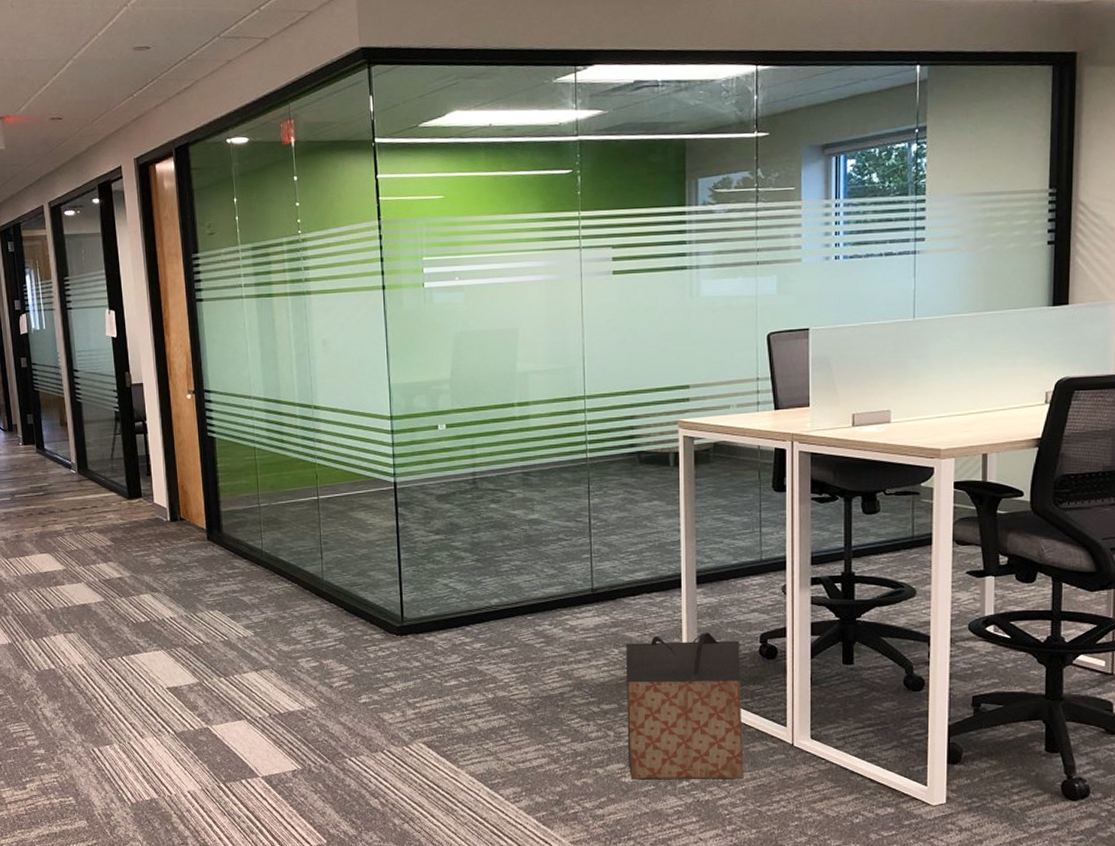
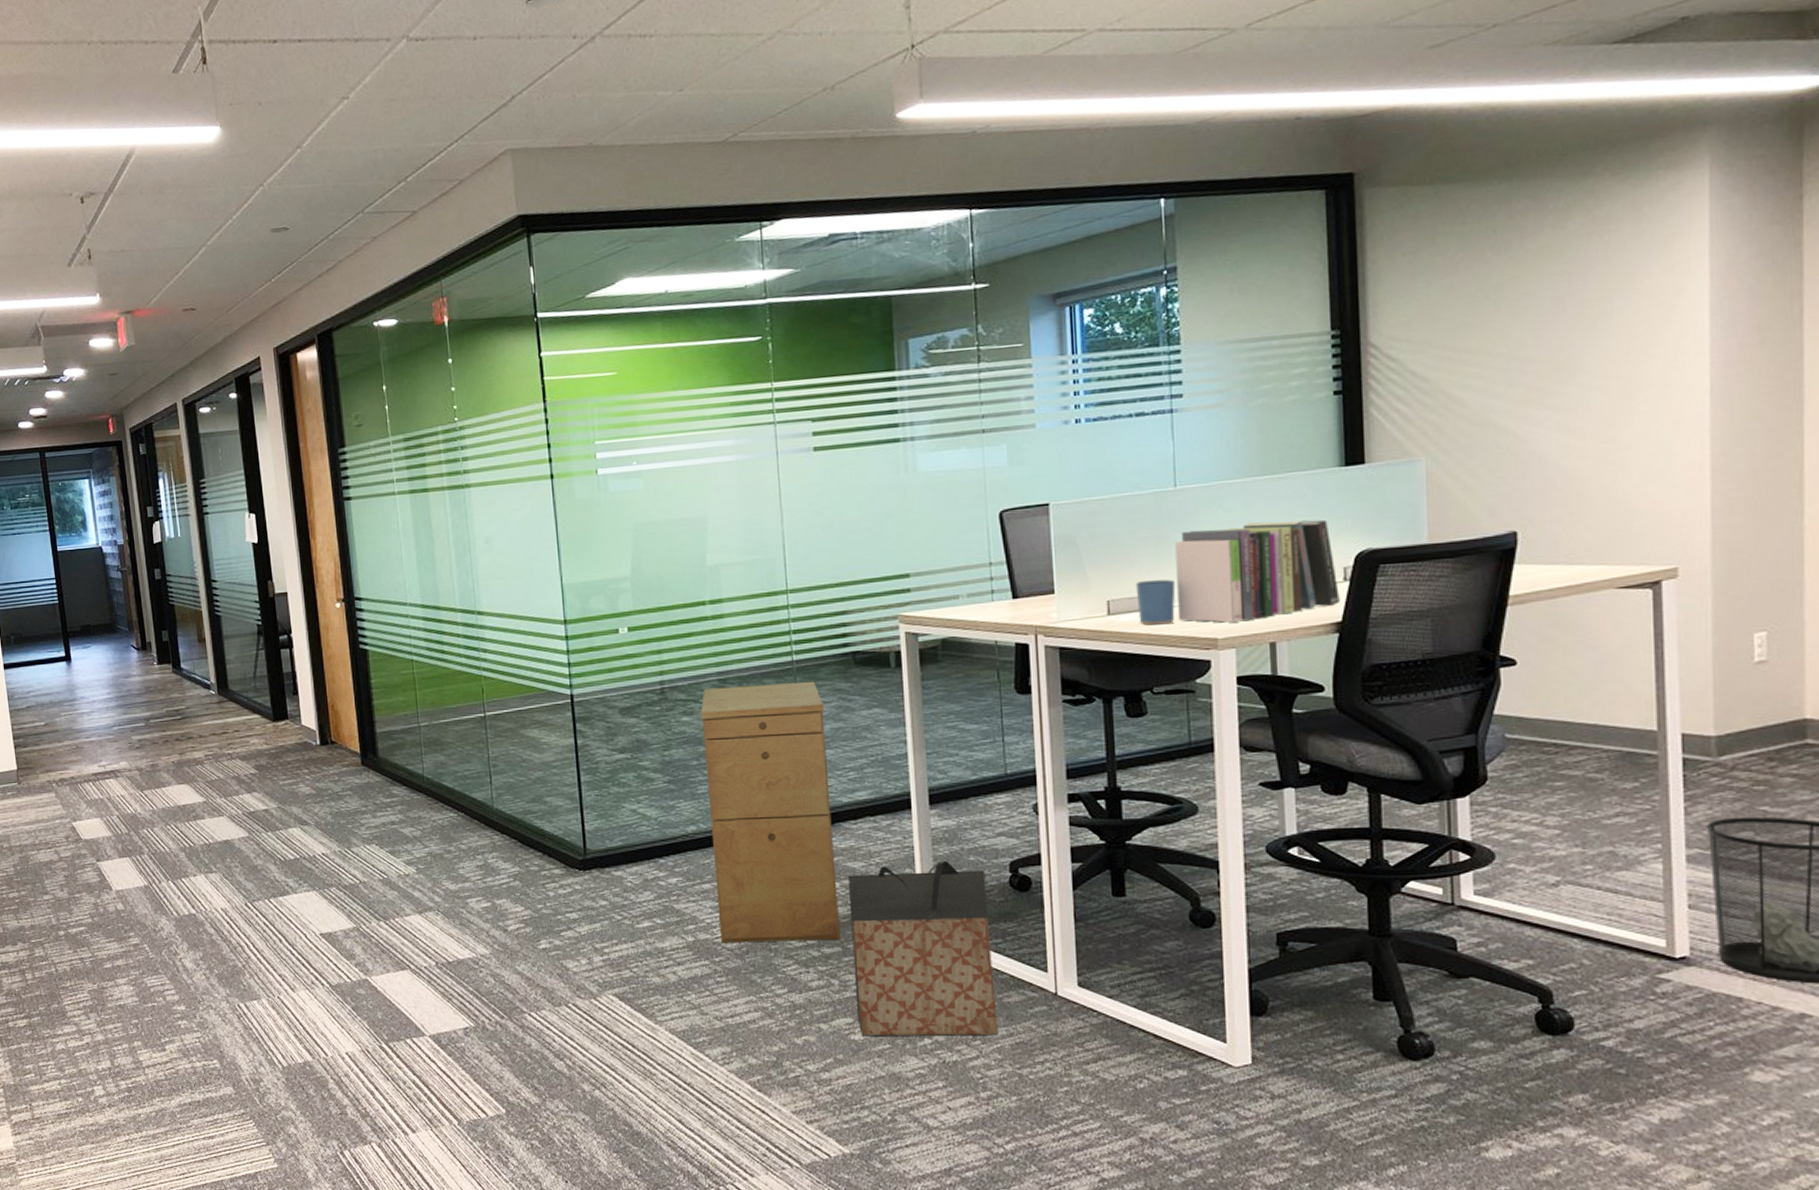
filing cabinet: none [506,476,617,700] -> present [700,681,840,943]
mug: none [876,398,909,436] -> present [1135,579,1176,625]
books: none [910,351,1041,436] -> present [1174,519,1340,623]

